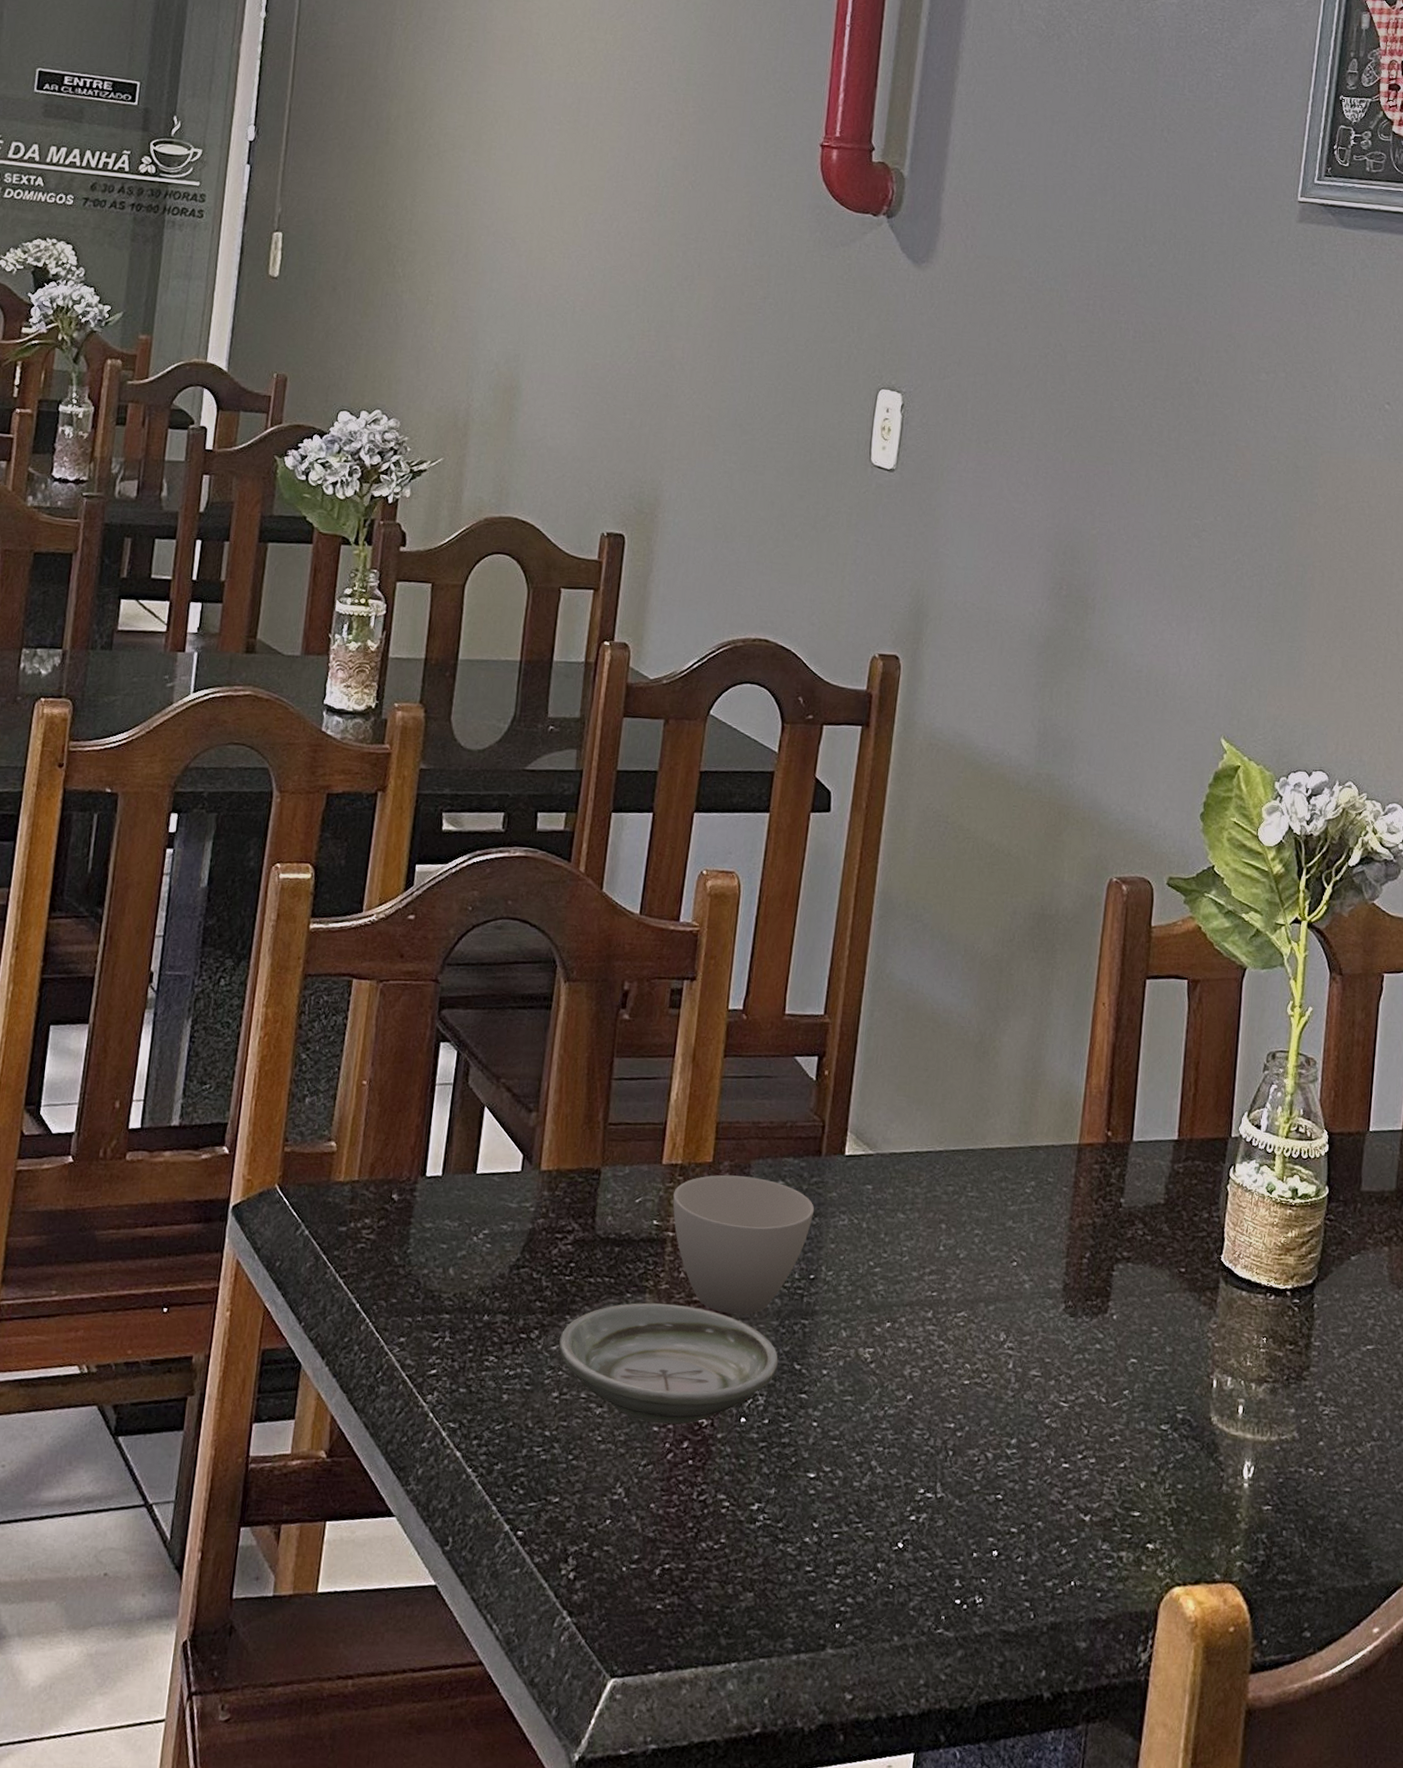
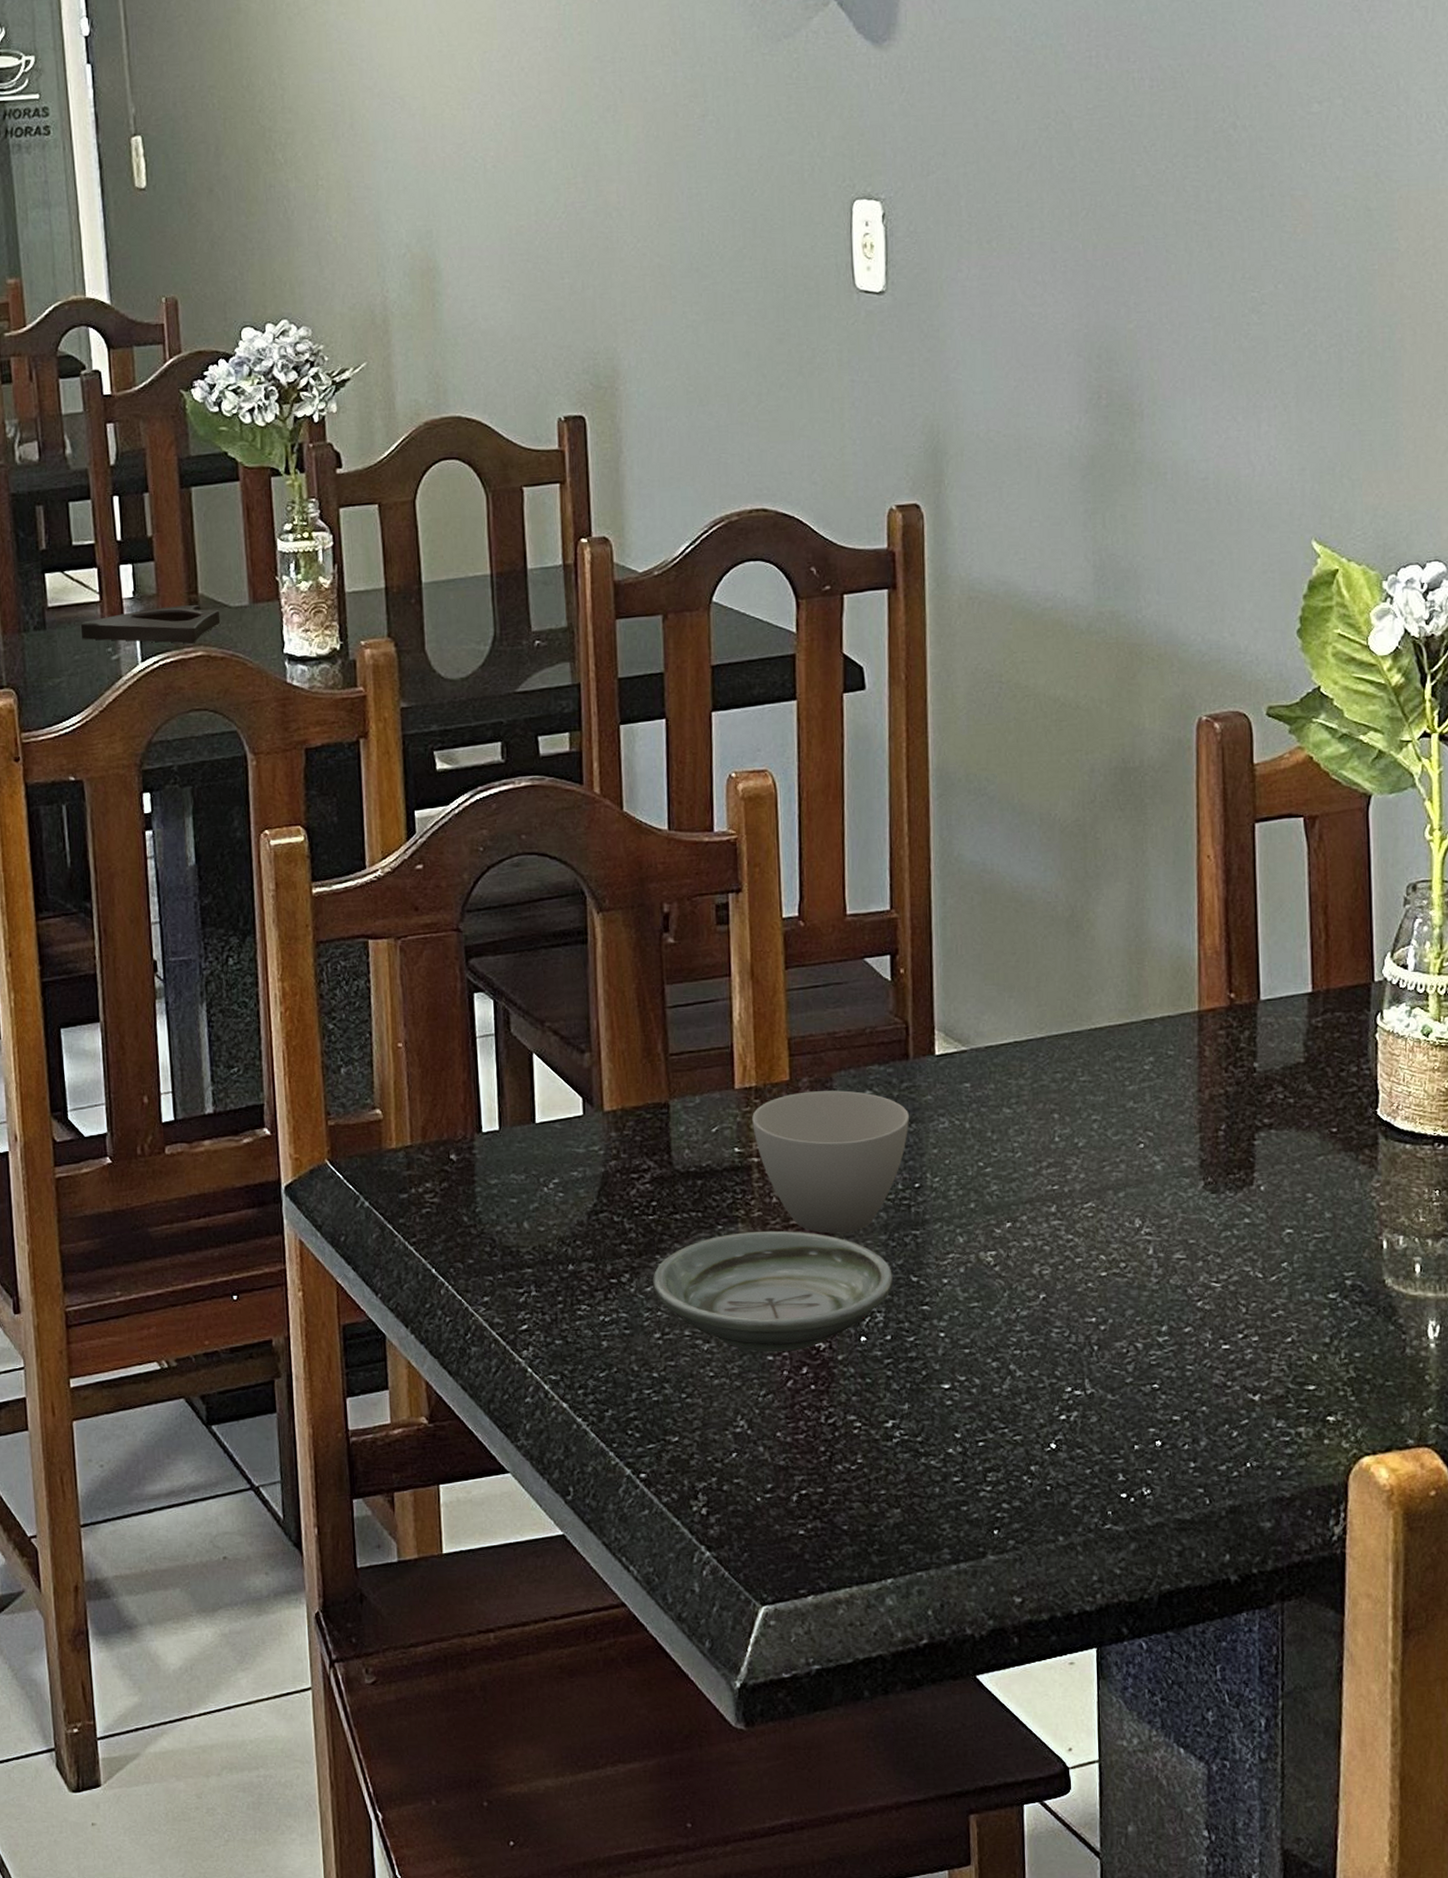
napkin holder: none [143,645,273,683] -> present [81,604,221,644]

